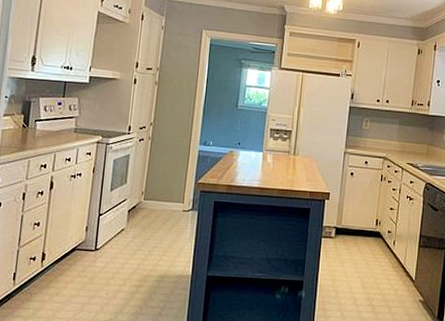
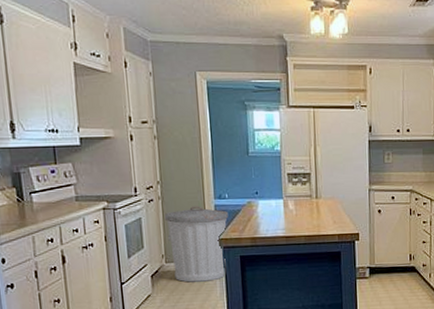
trash can: none [150,149,210,223] -> present [164,206,229,282]

